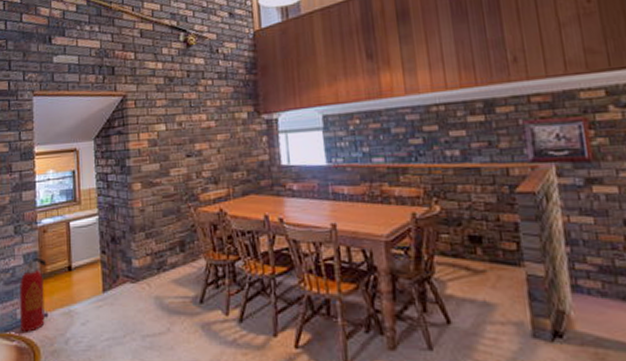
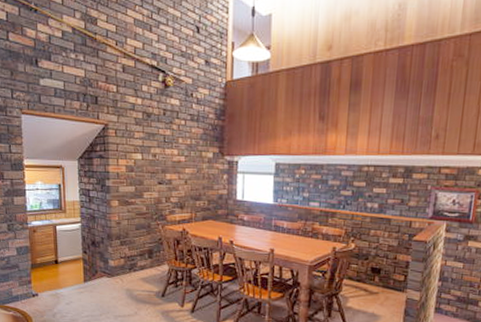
fire extinguisher: present [19,257,47,332] -> none [13,250,37,306]

